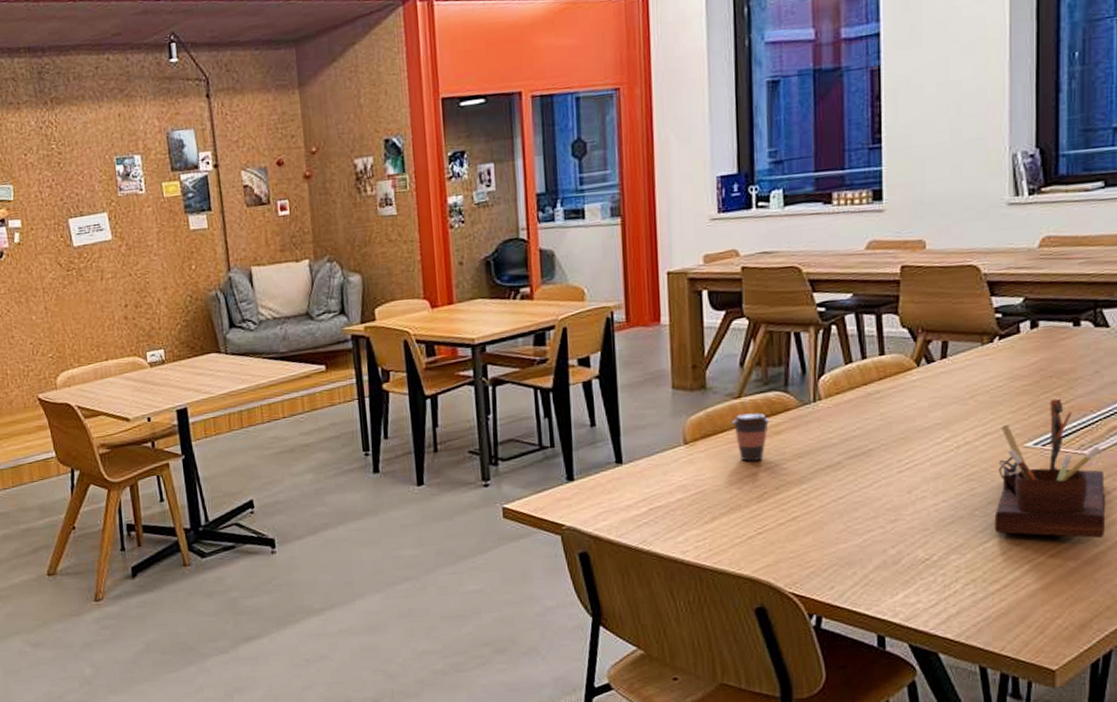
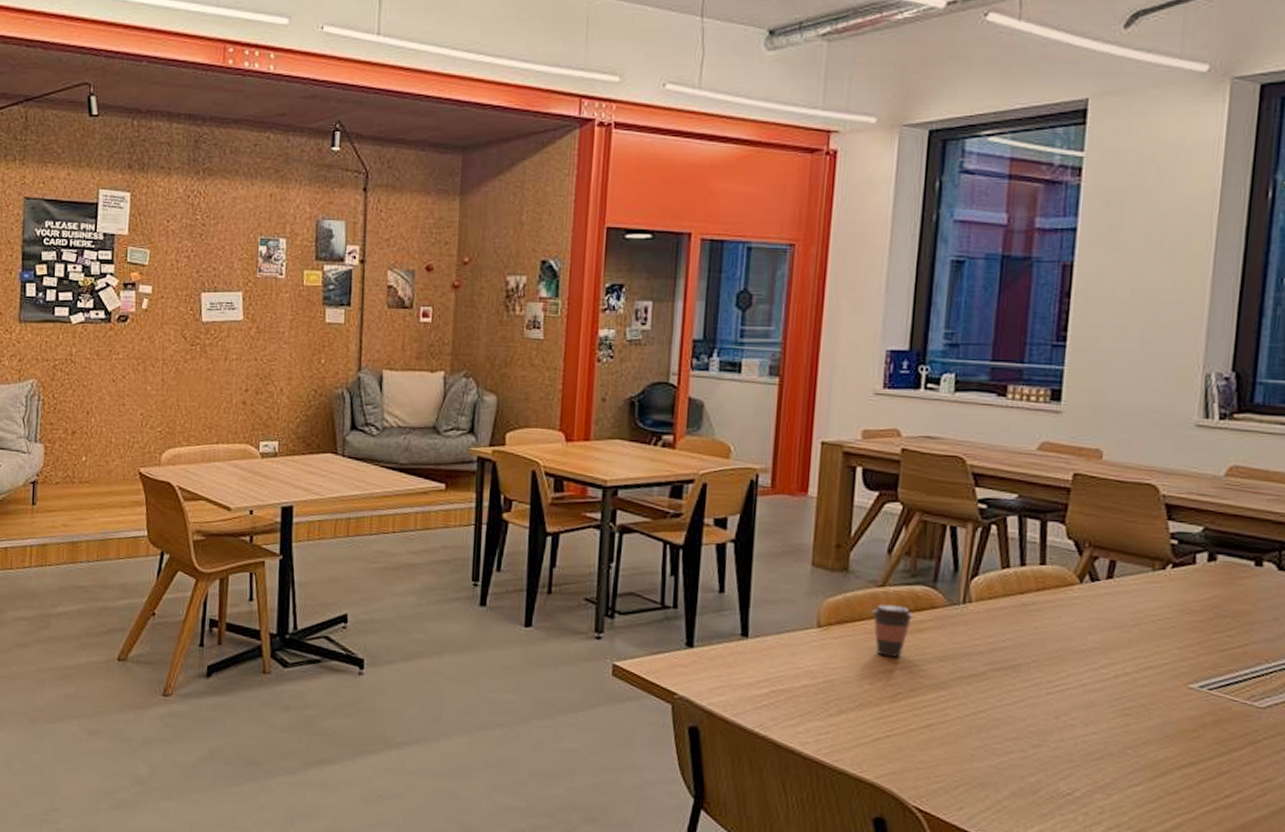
desk organizer: present [994,398,1106,539] -> none [1146,640,1275,802]

